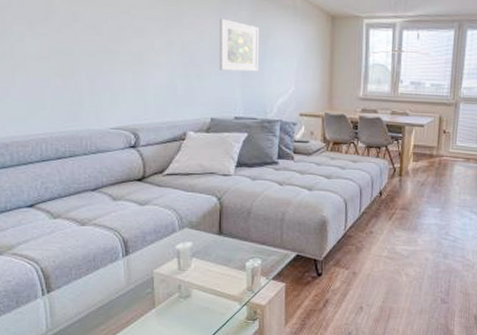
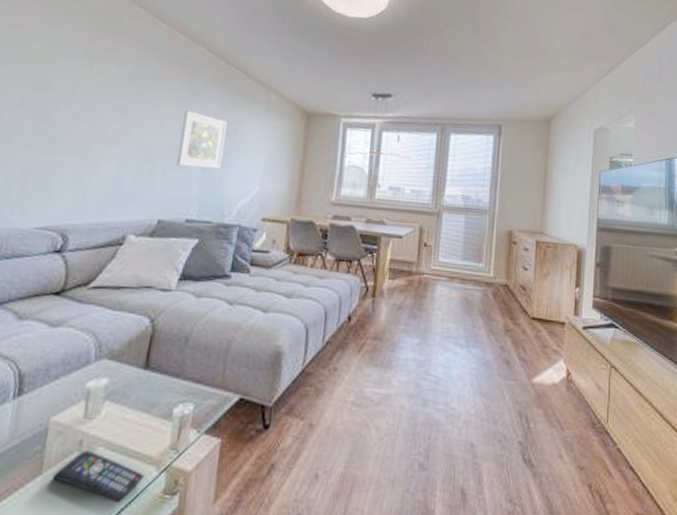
remote control: none [163,292,231,327] -> present [52,450,144,504]

